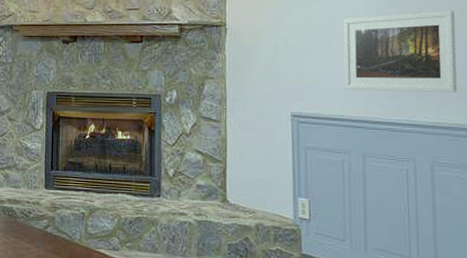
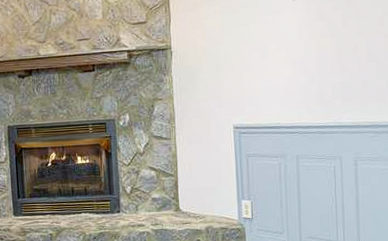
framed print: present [343,10,457,93] -> none [277,18,377,100]

